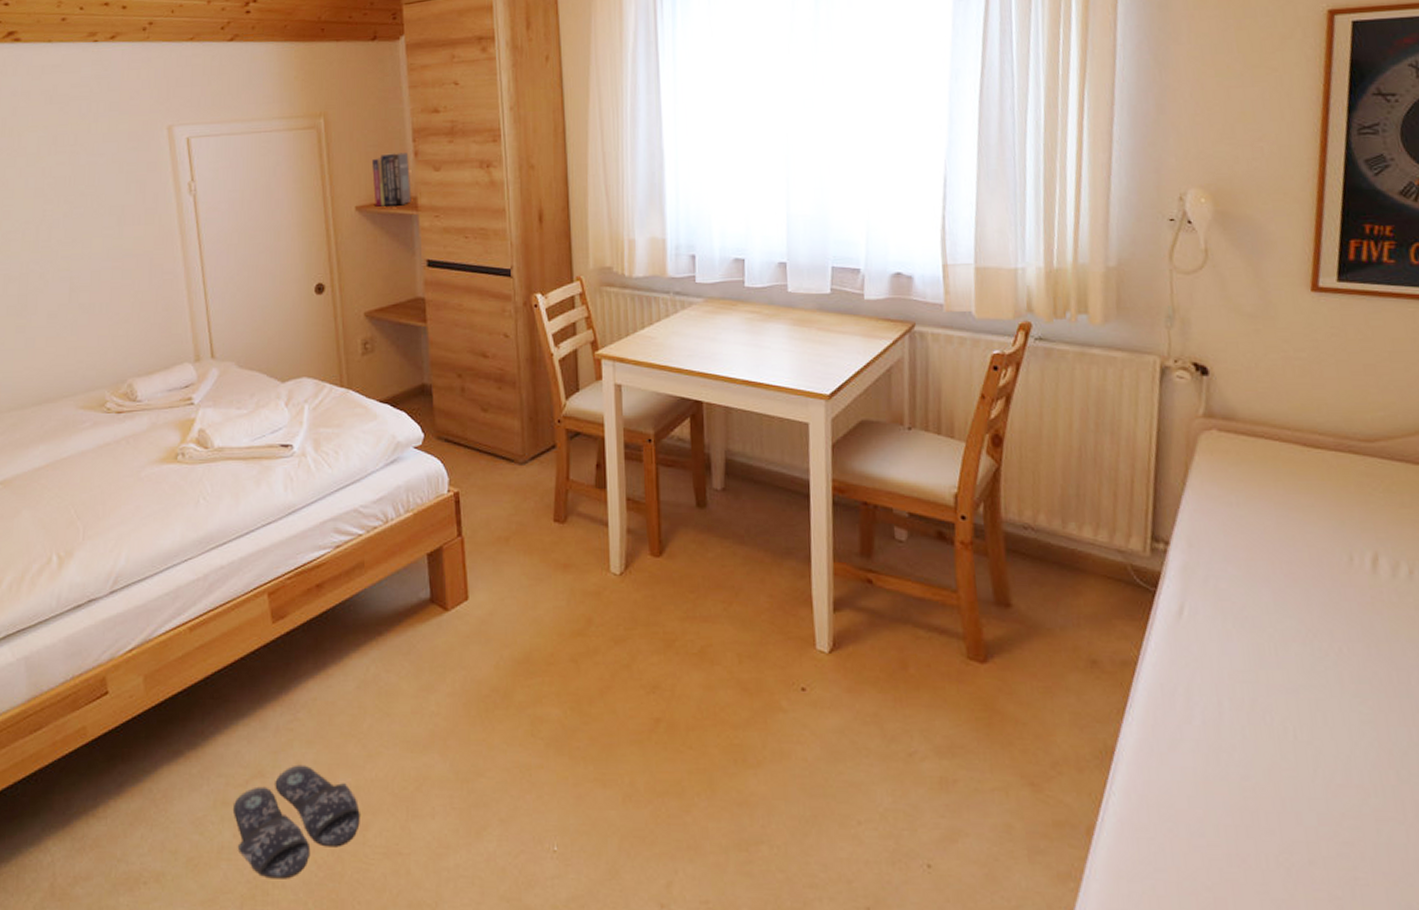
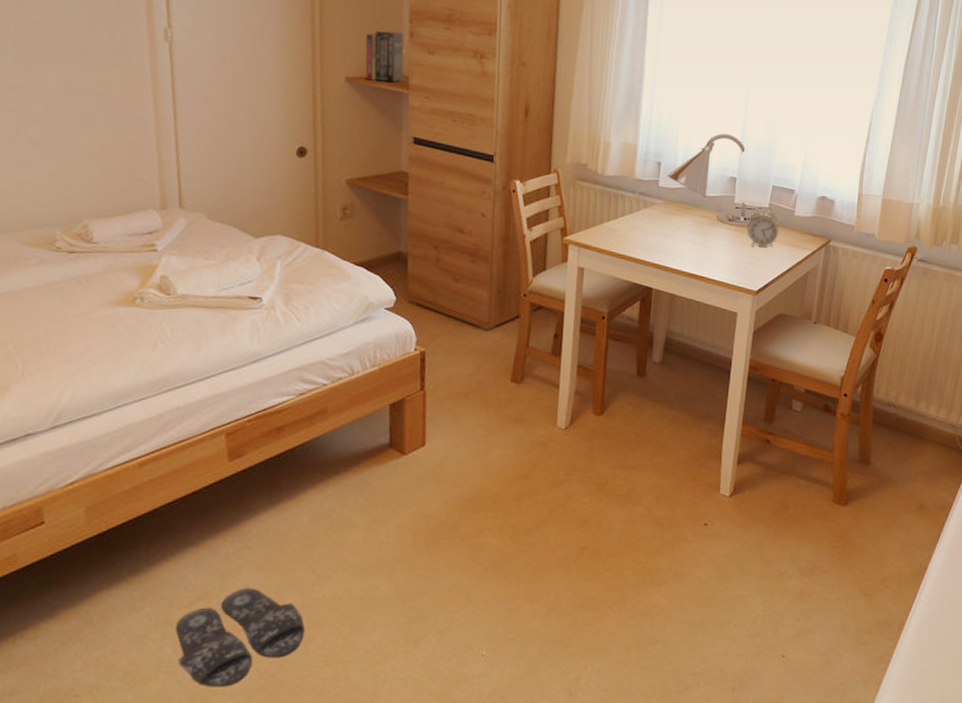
table lamp: none [704,213,830,321] -> present [667,134,767,228]
alarm clock: none [806,293,848,341] -> present [746,207,779,247]

